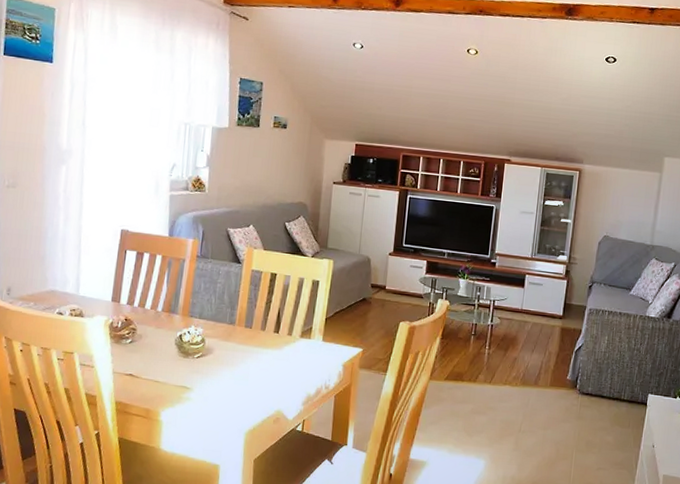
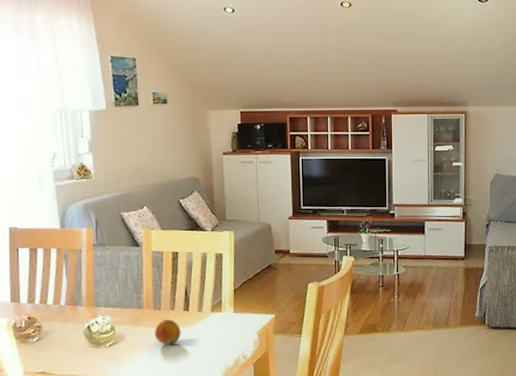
fruit: none [242,339,269,364] -> present [154,319,181,344]

